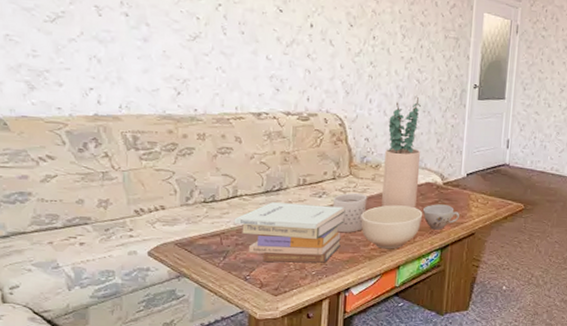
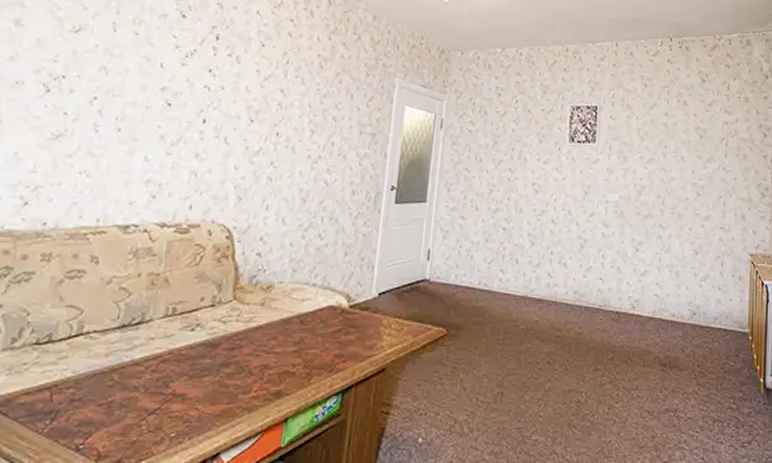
books: present [234,202,345,263] -> none [72,340,224,424]
mug: present [333,193,368,233] -> none [208,324,254,377]
bowl: present [361,205,423,249] -> none [242,336,322,396]
vase: present [382,97,421,209] -> none [270,202,328,340]
teacup: present [423,204,459,230] -> none [322,333,368,367]

